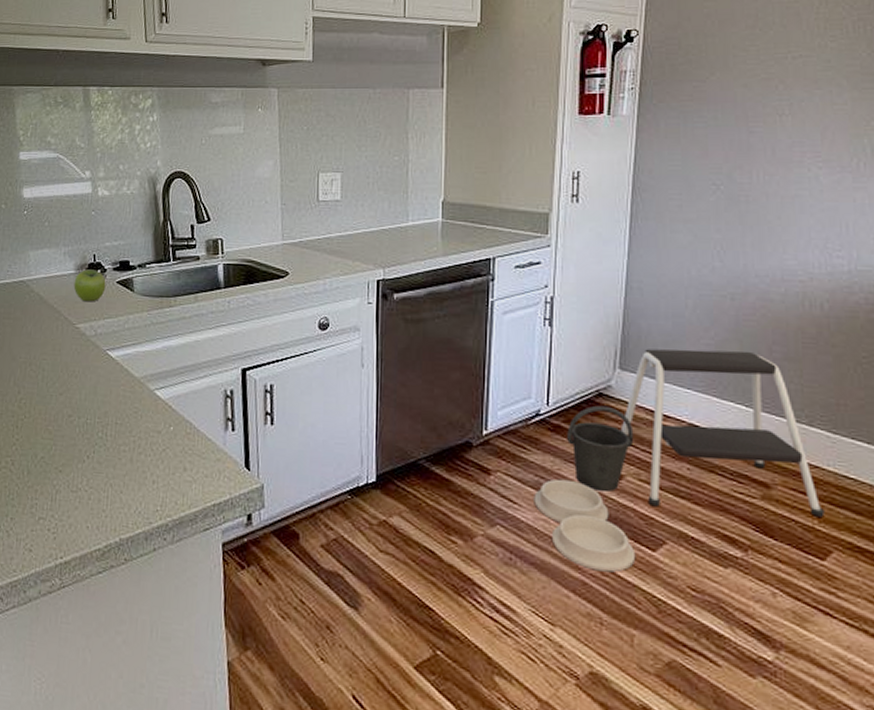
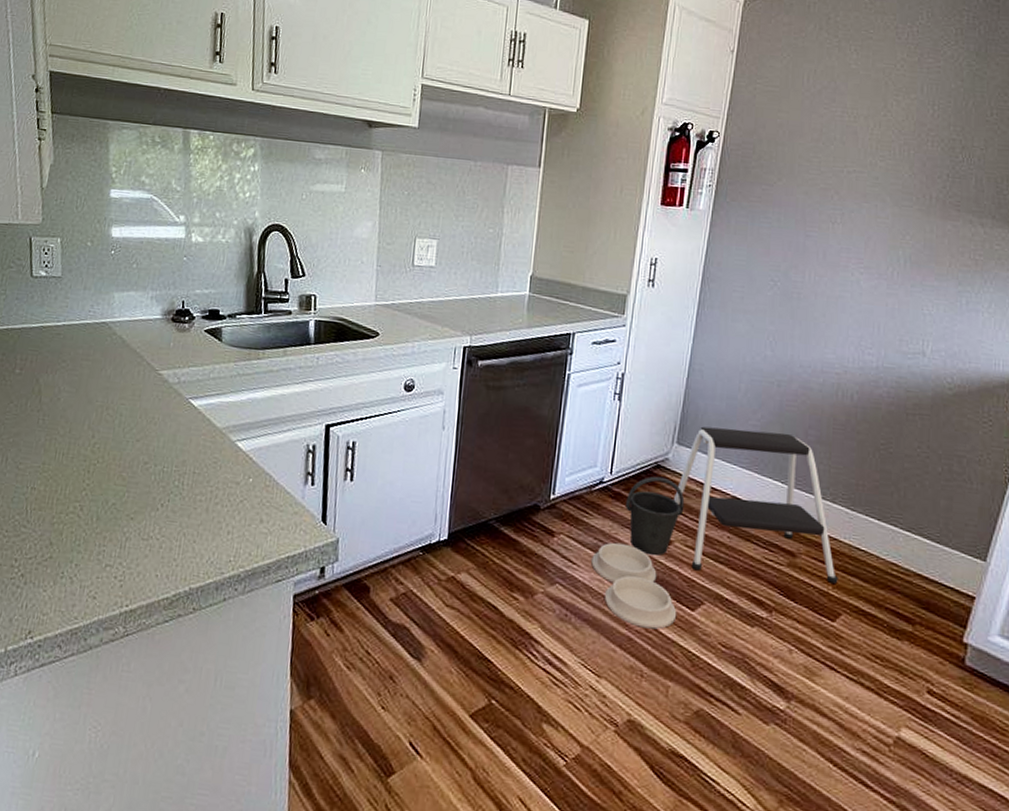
fruit: present [73,269,106,302] -> none [159,315,194,349]

